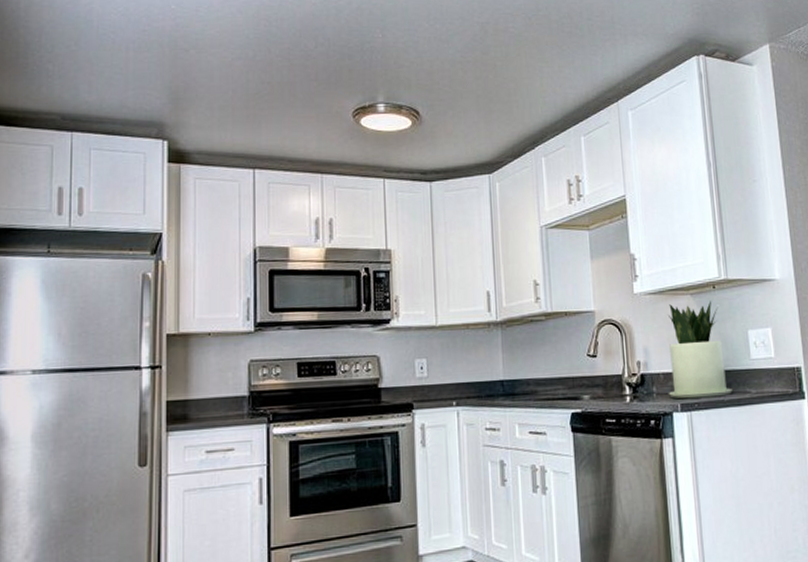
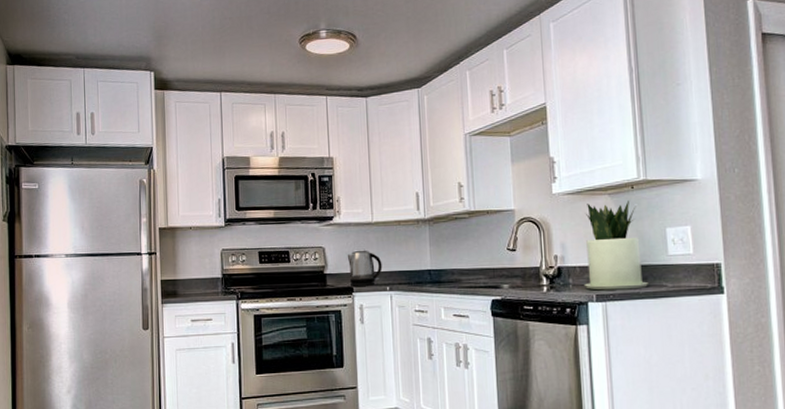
kettle: none [406,358,448,403] -> present [347,250,383,287]

